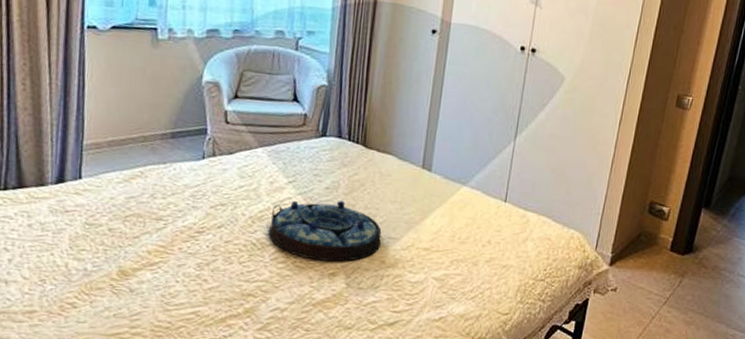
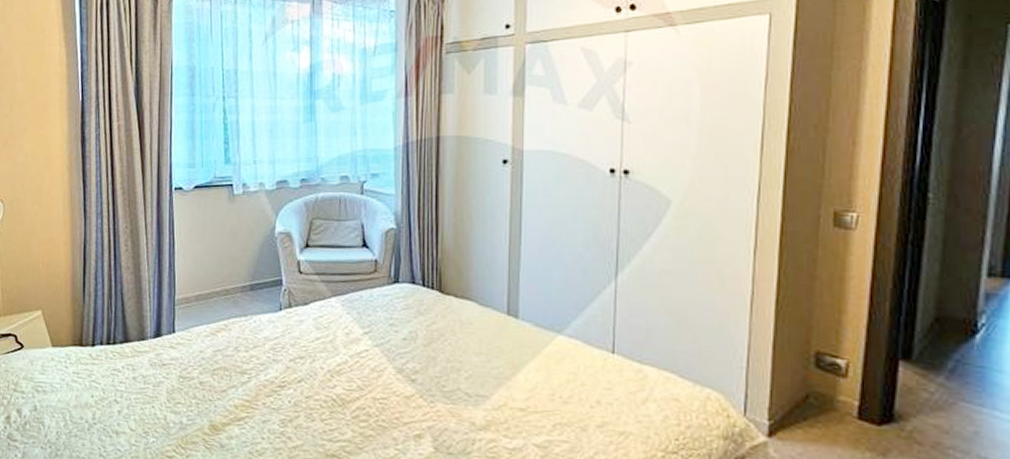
serving tray: present [267,201,382,262] -> none [347,353,468,422]

